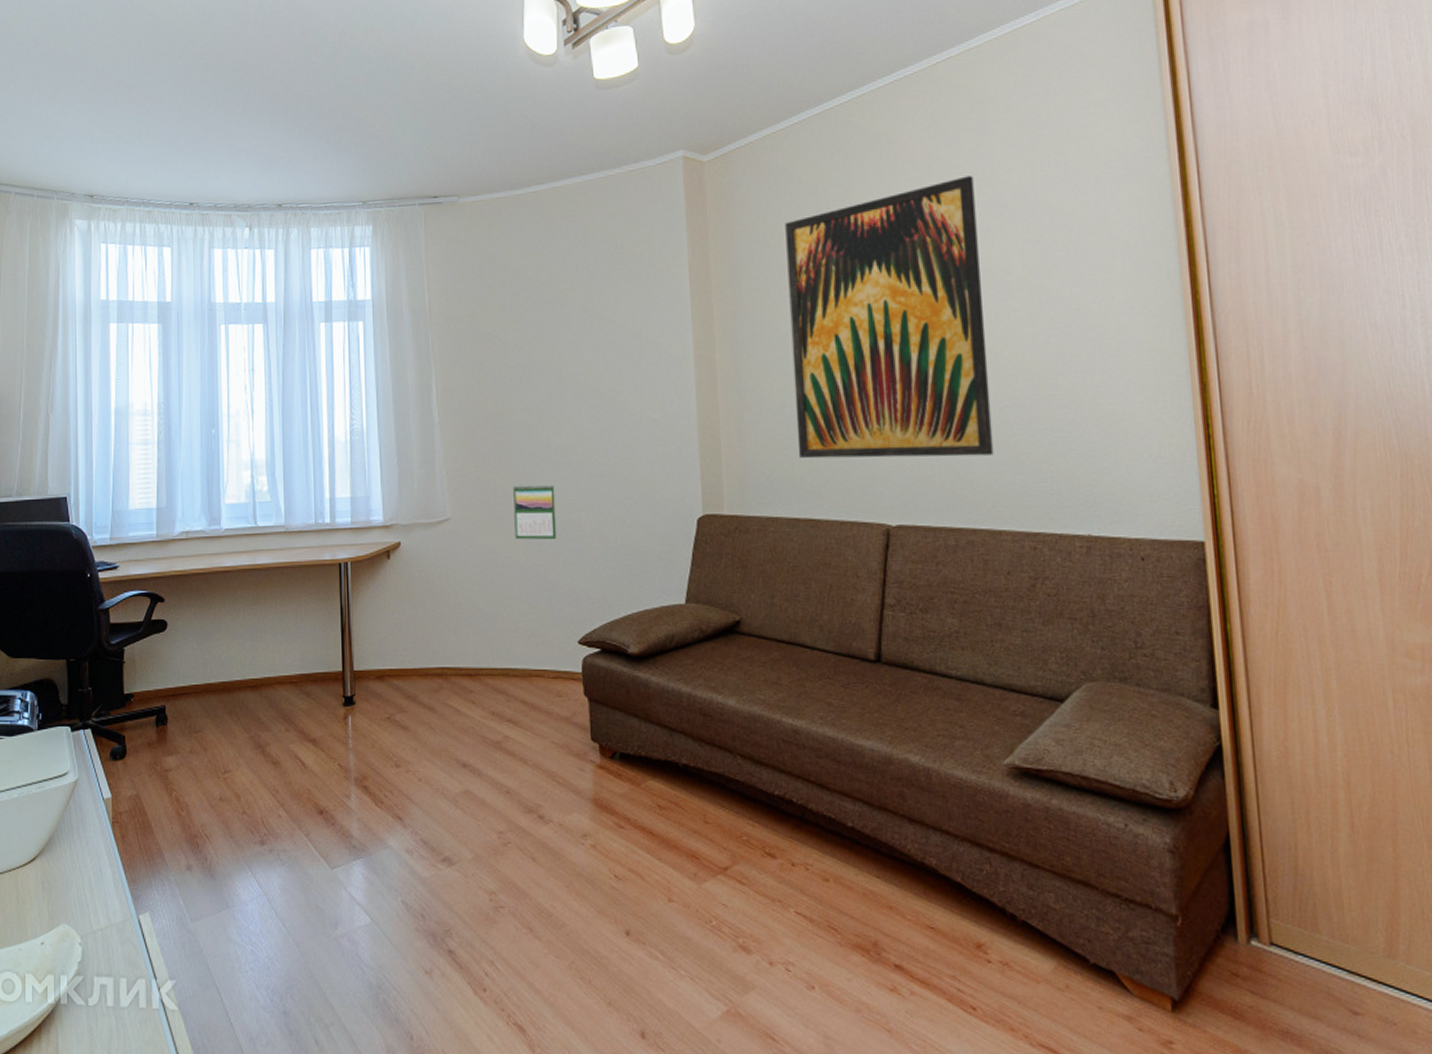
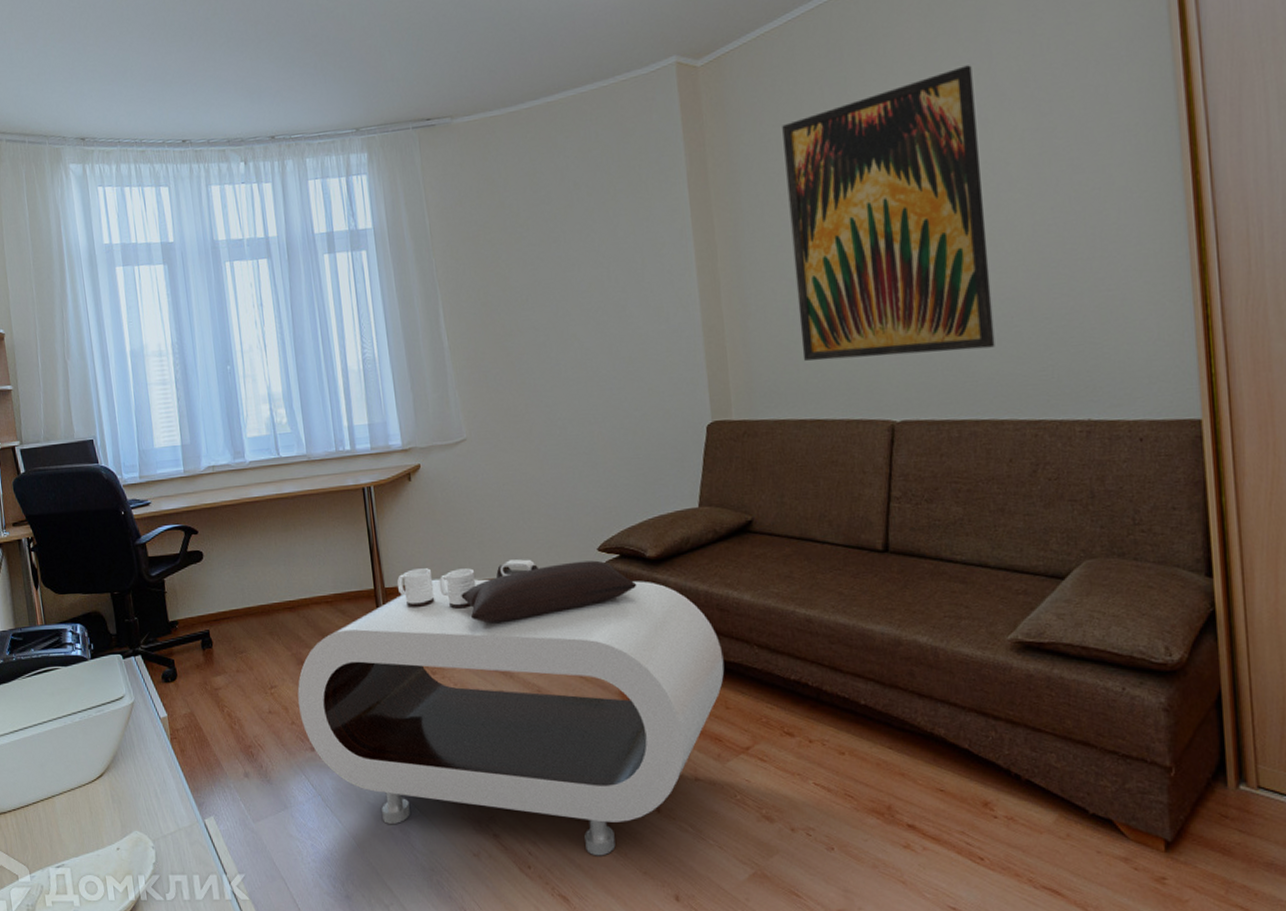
coffee table: none [252,648,705,982] -> present [297,559,725,856]
calendar: present [513,484,557,540] -> none [525,400,571,456]

